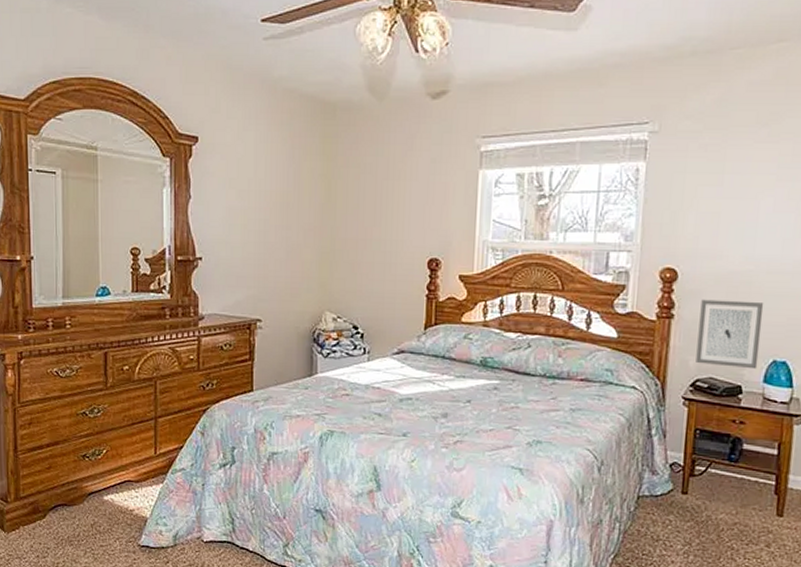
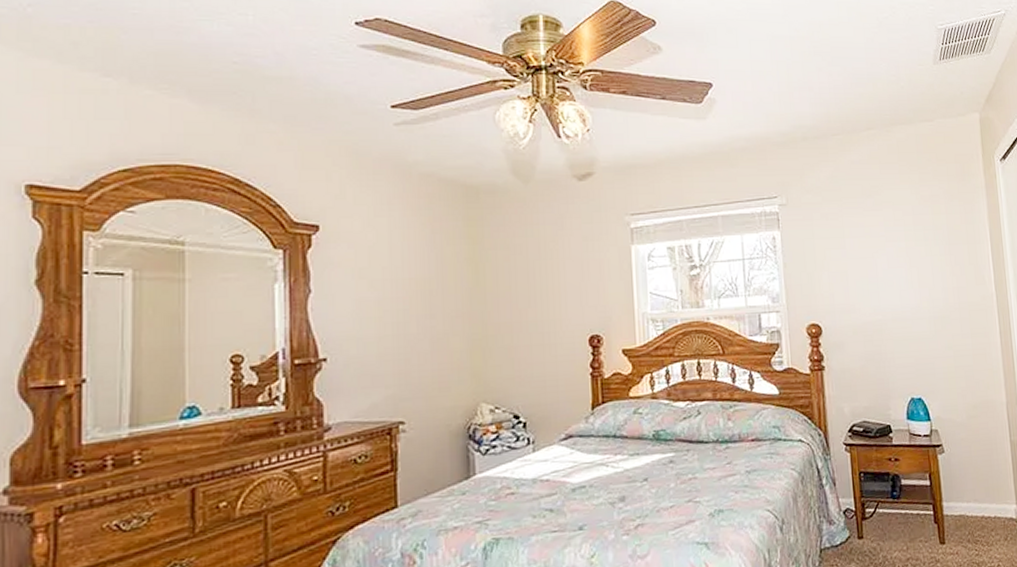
wall art: present [696,299,764,370] -> none [845,347,900,410]

